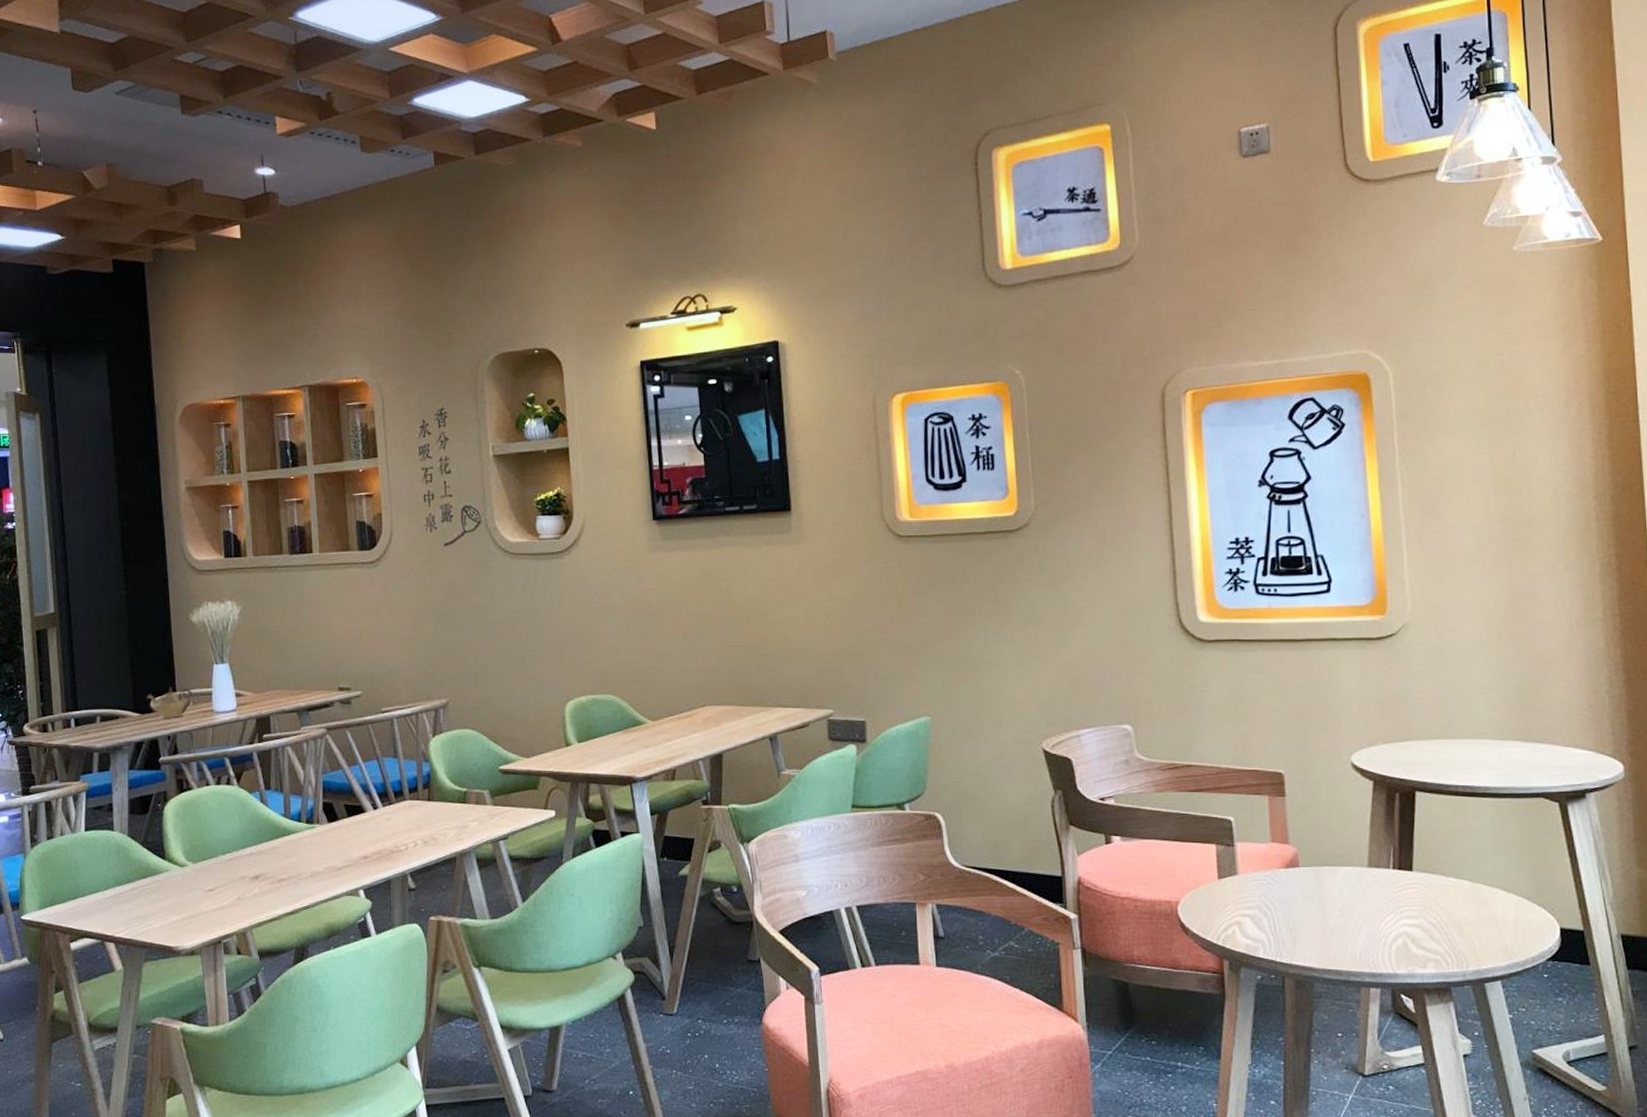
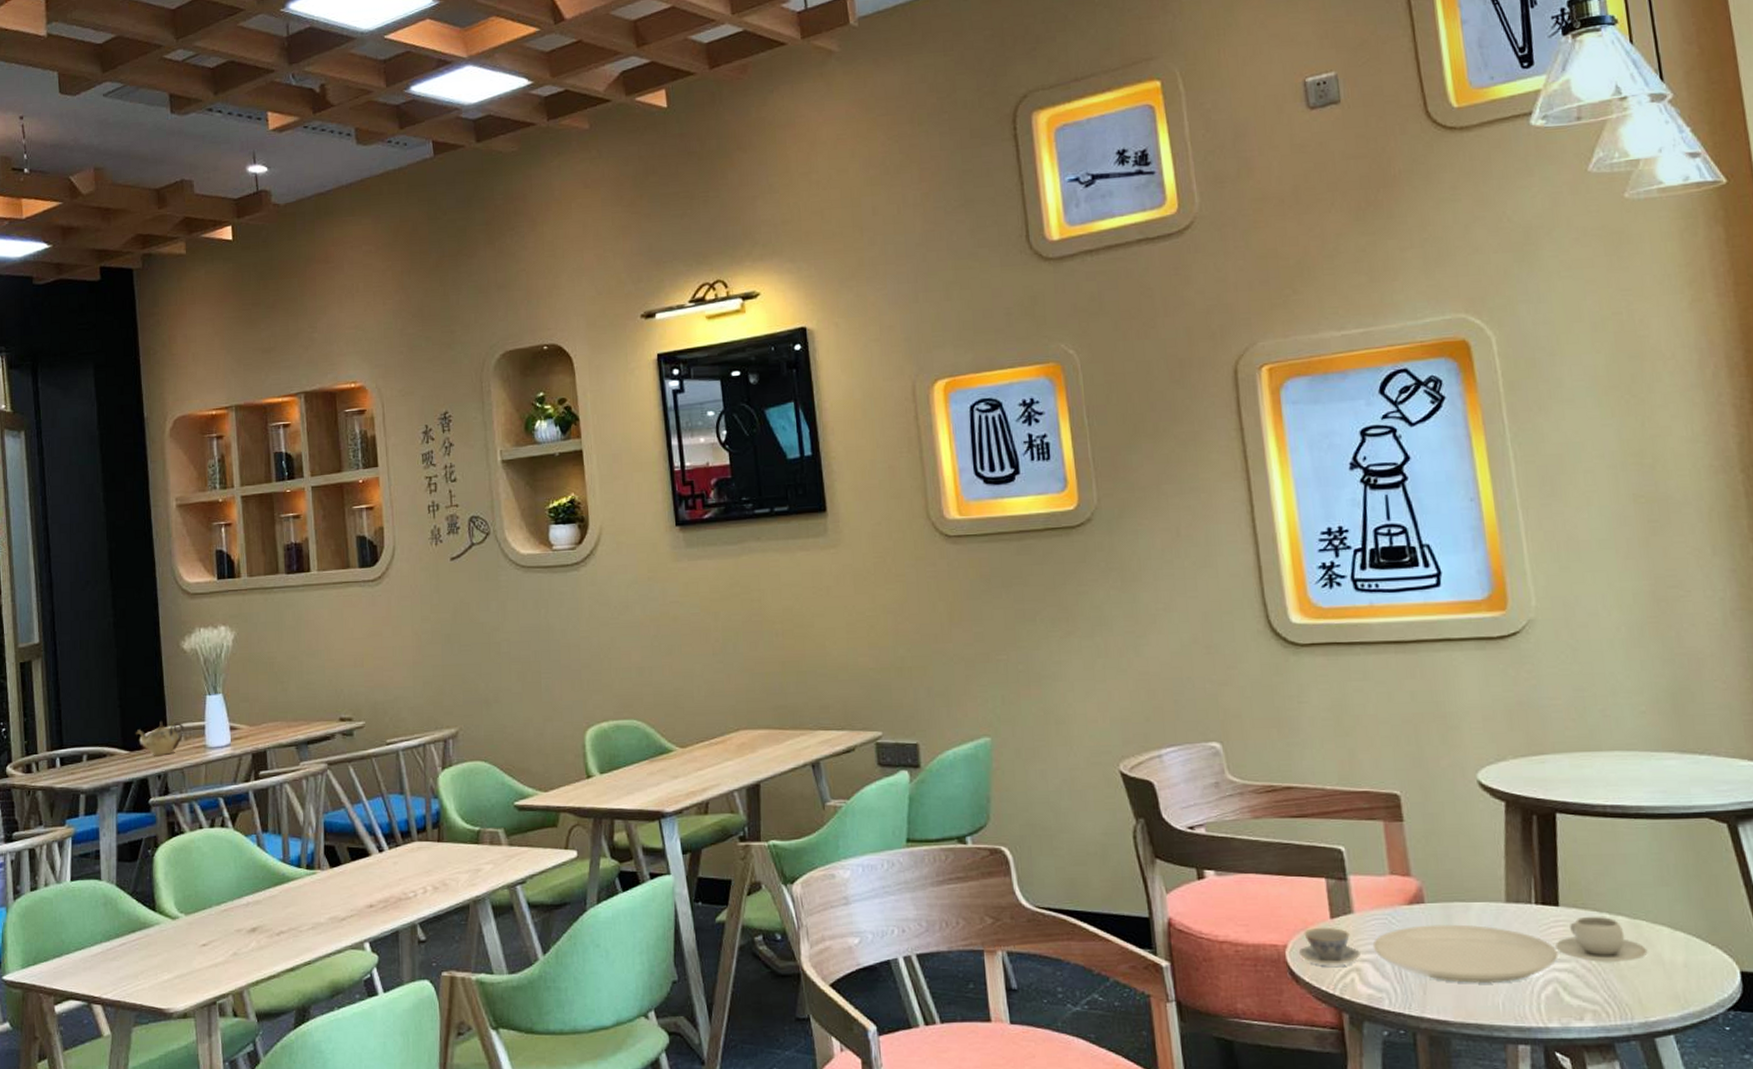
teacup: none [1189,887,1242,920] -> present [1298,928,1360,966]
plate: none [1252,885,1409,935] -> present [1372,924,1559,983]
teacup: none [1407,880,1484,920] -> present [1555,916,1648,963]

